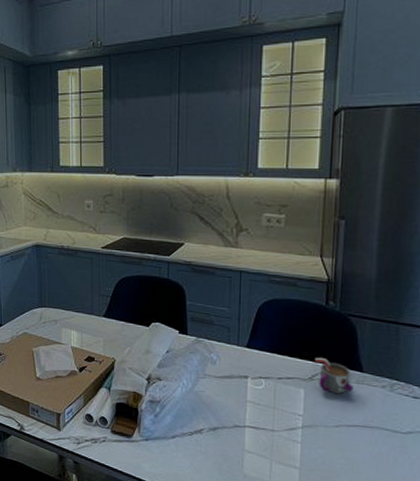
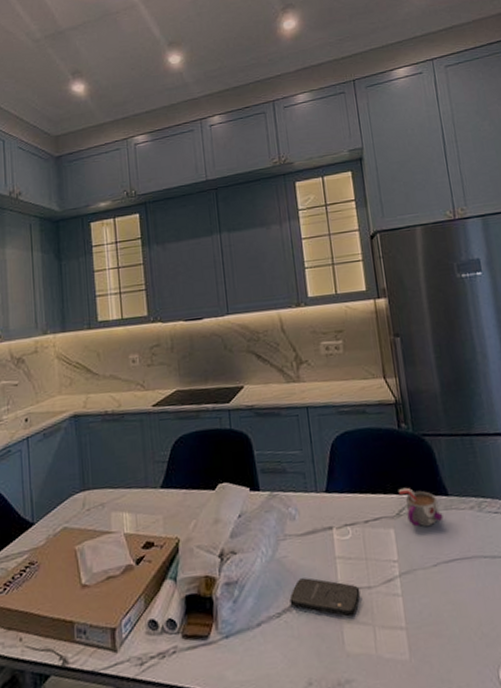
smartphone: none [202,411,264,449] -> present [289,577,361,617]

